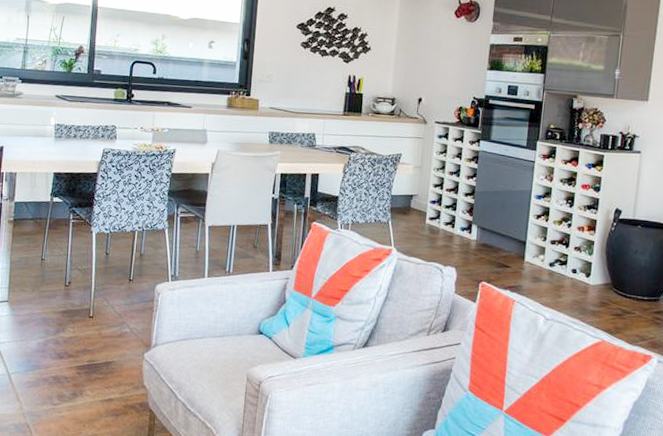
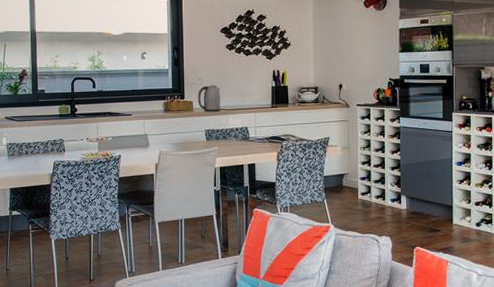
kettle: none [264,83,290,114] -> present [198,84,221,112]

